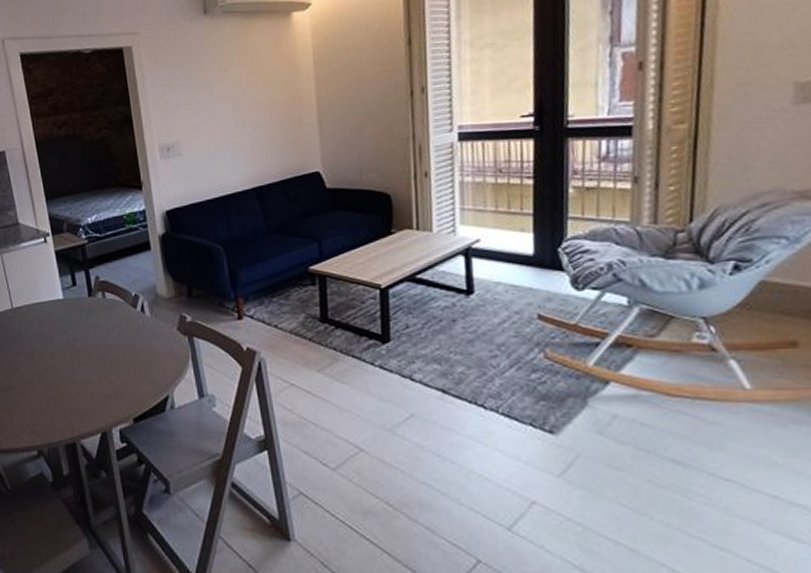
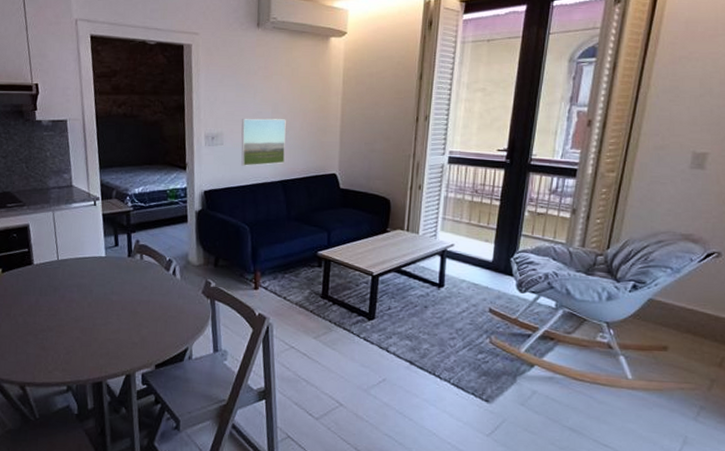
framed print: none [199,115,255,177] -> present [241,118,286,166]

